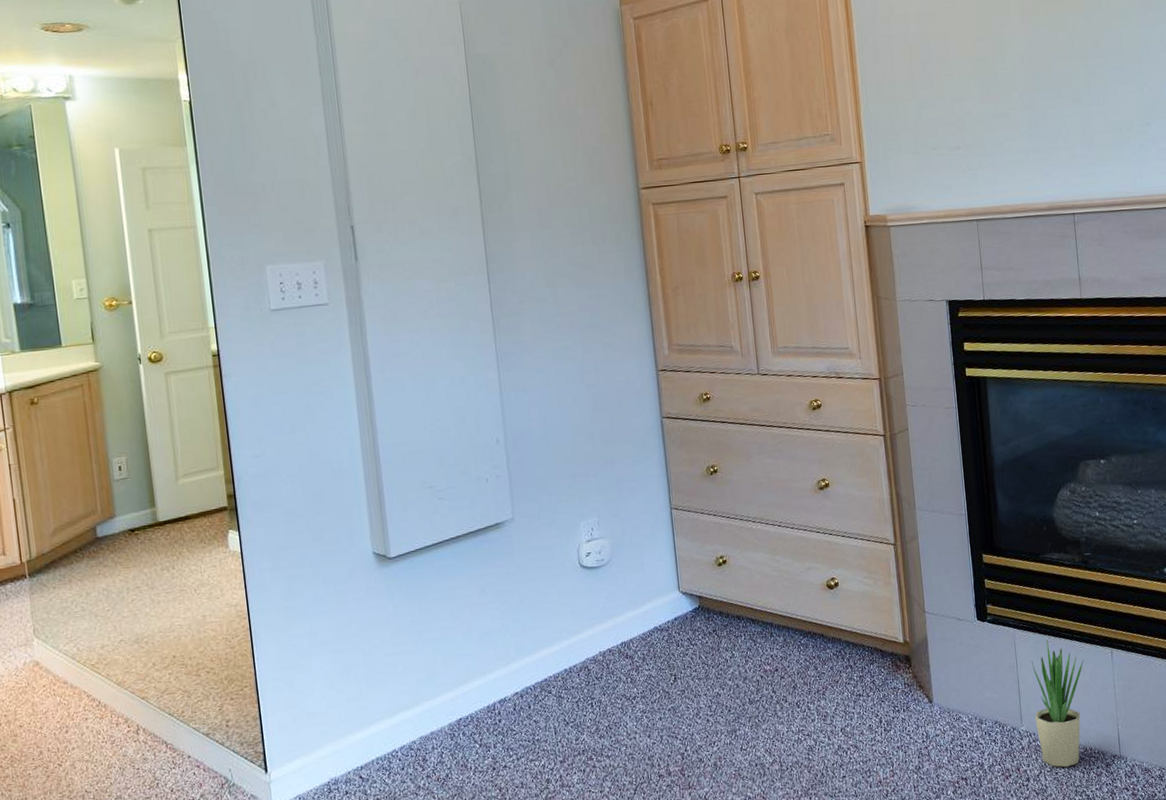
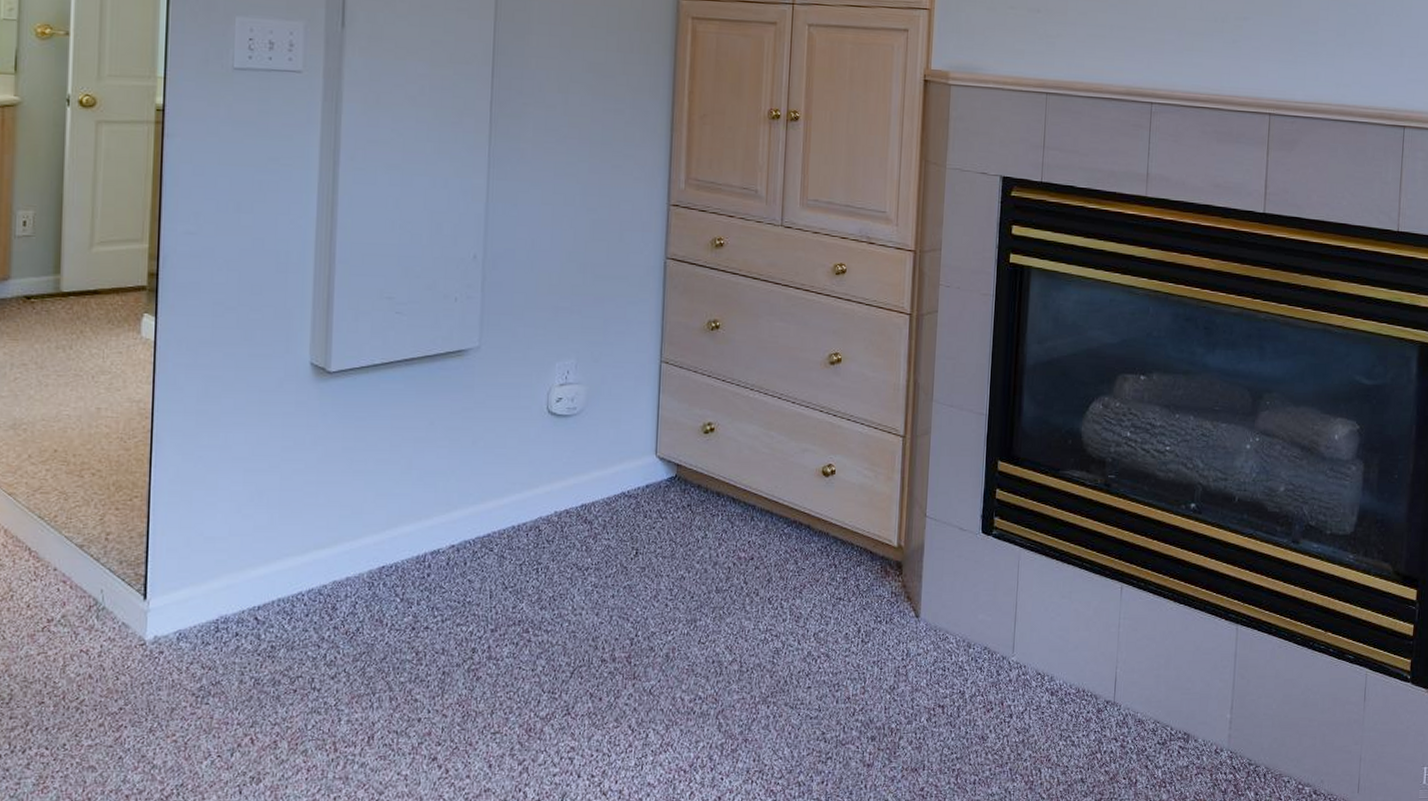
potted plant: present [1031,640,1084,768] -> none [1028,564,1090,708]

